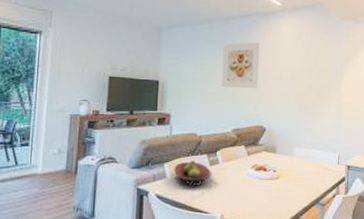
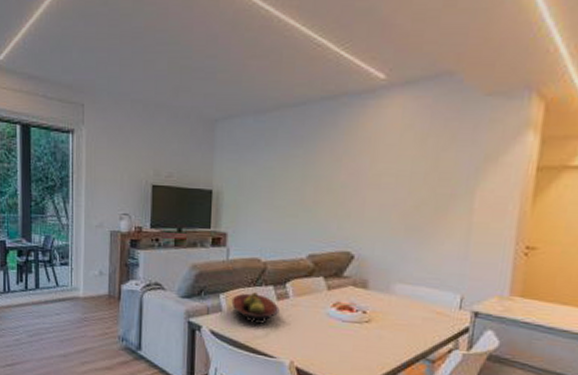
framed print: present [221,42,260,89] -> none [293,135,351,202]

